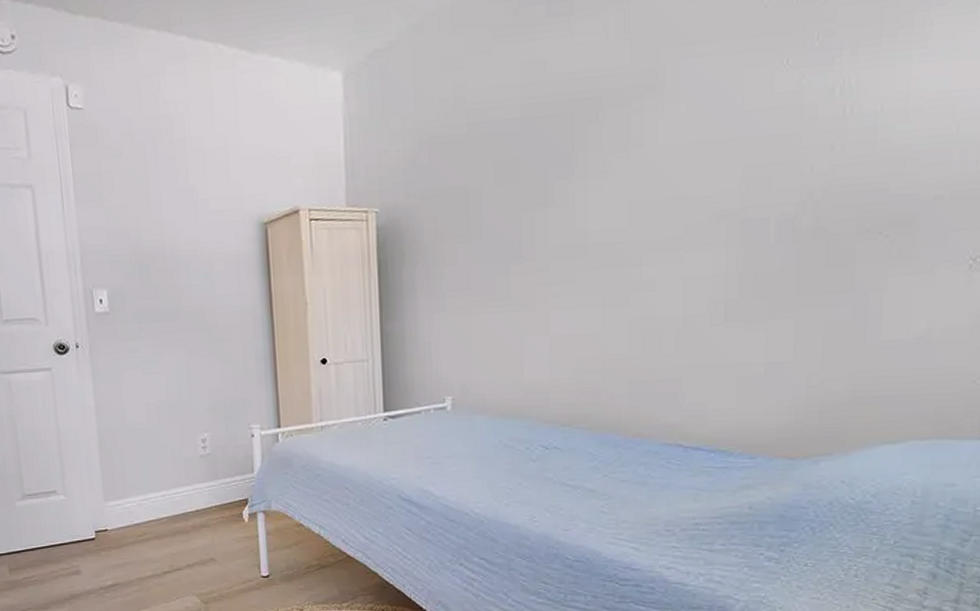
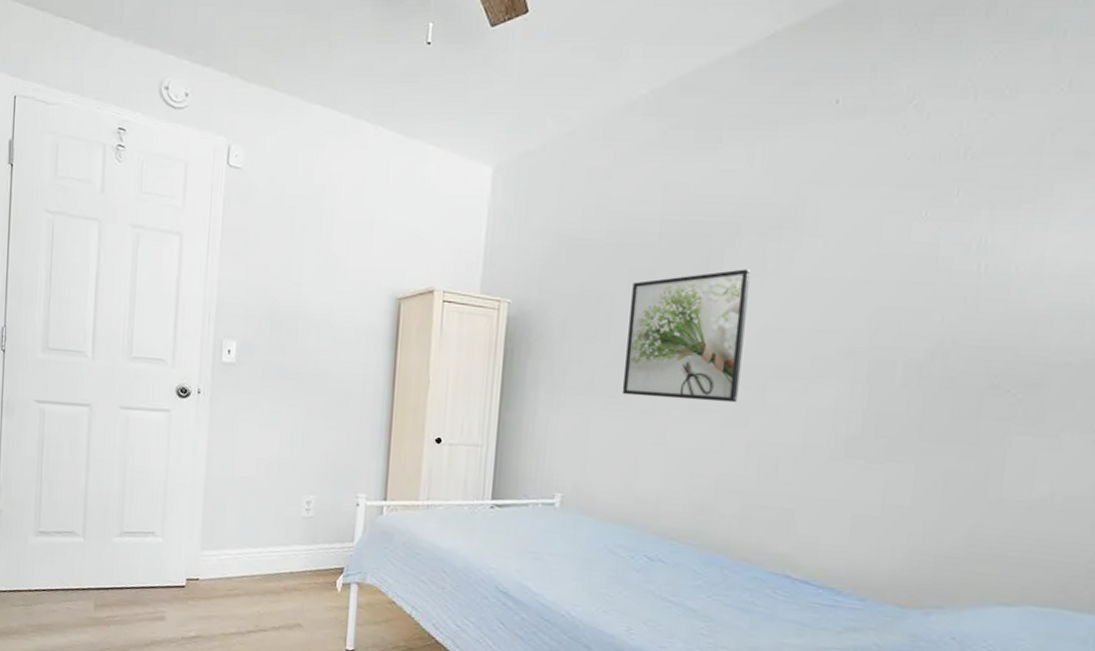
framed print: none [499,144,616,290] -> present [621,269,750,403]

